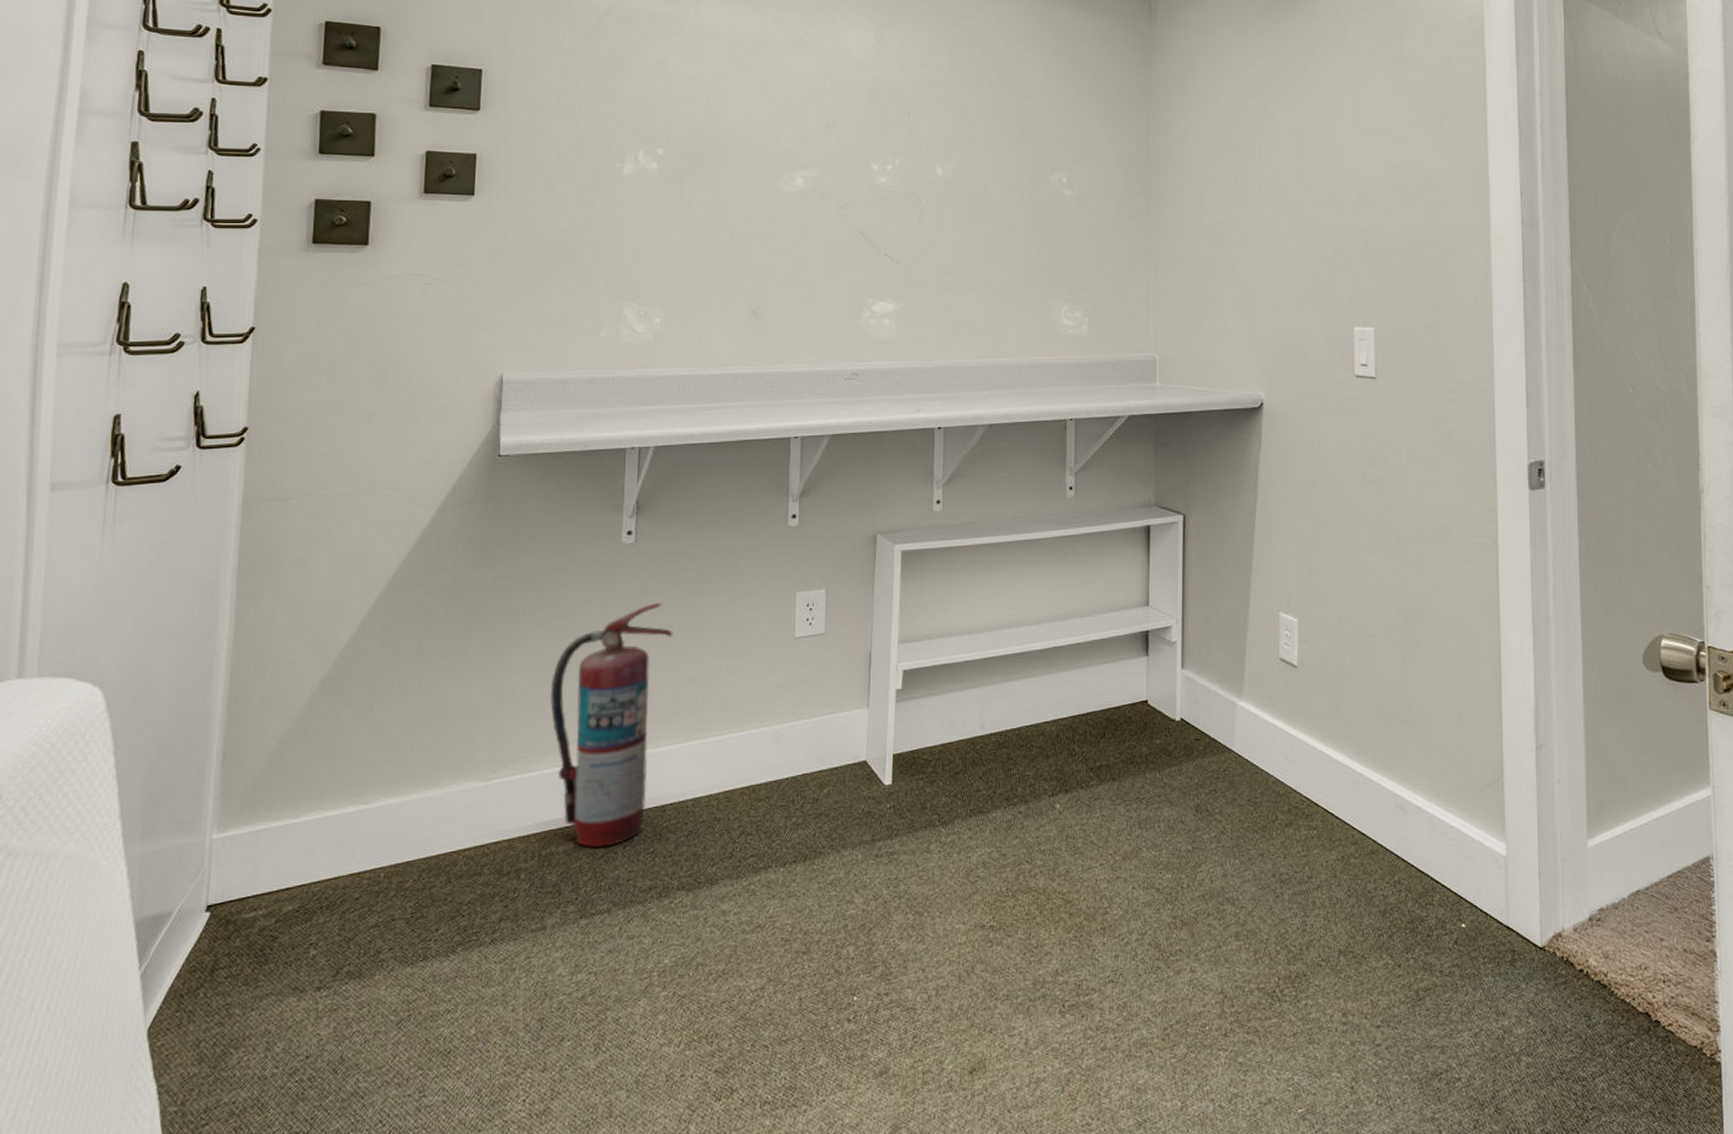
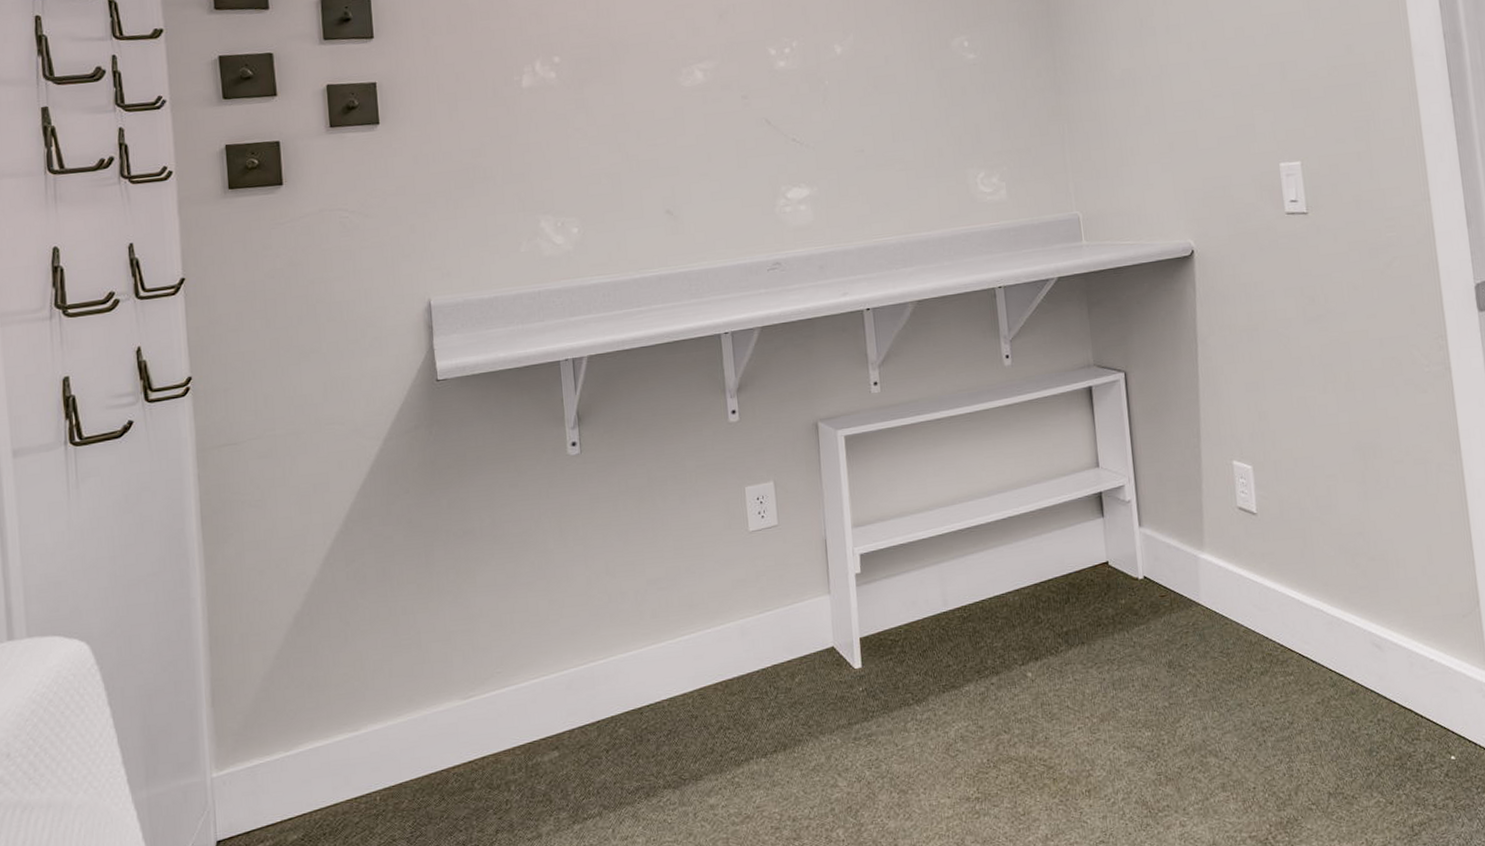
fire extinguisher: present [549,602,673,848] -> none [516,509,629,755]

